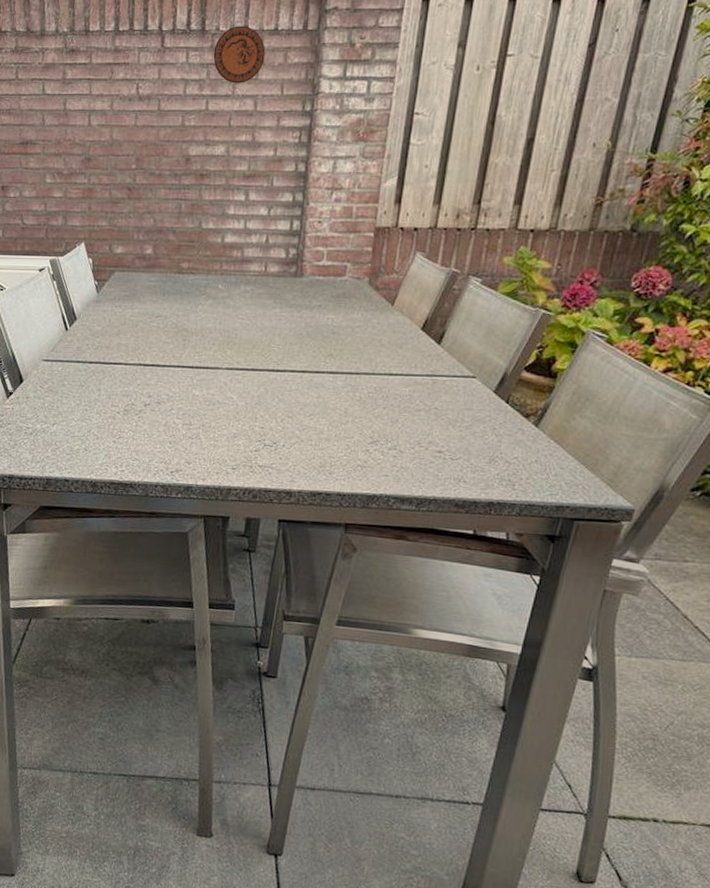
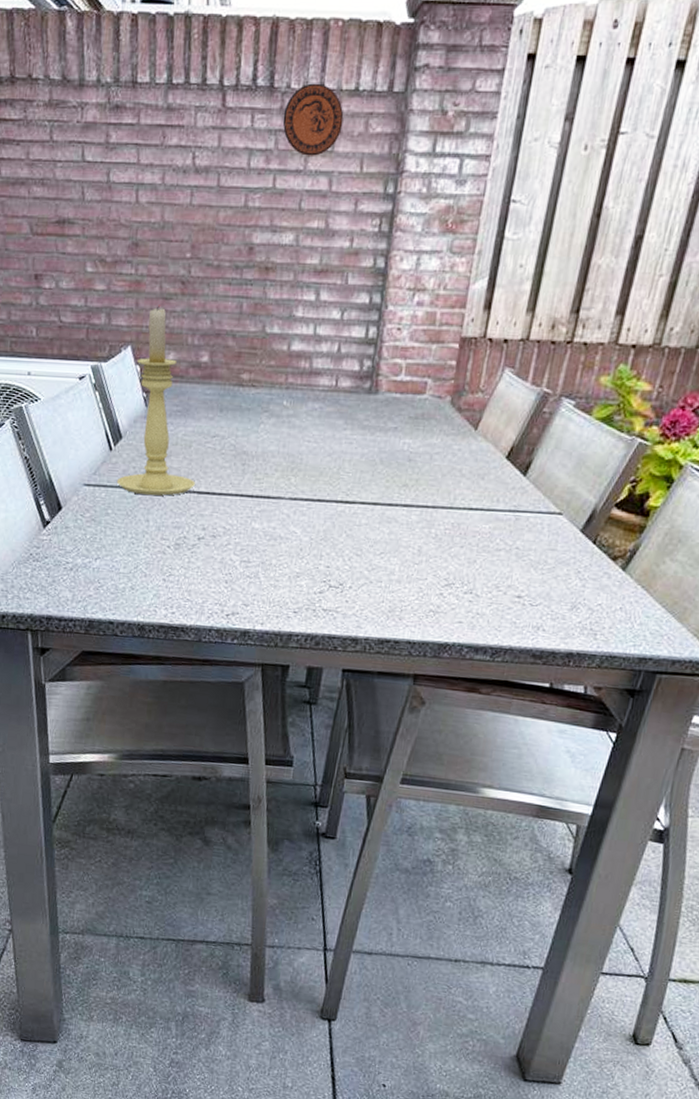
candle holder: none [71,208,142,369] -> present [116,305,196,496]

